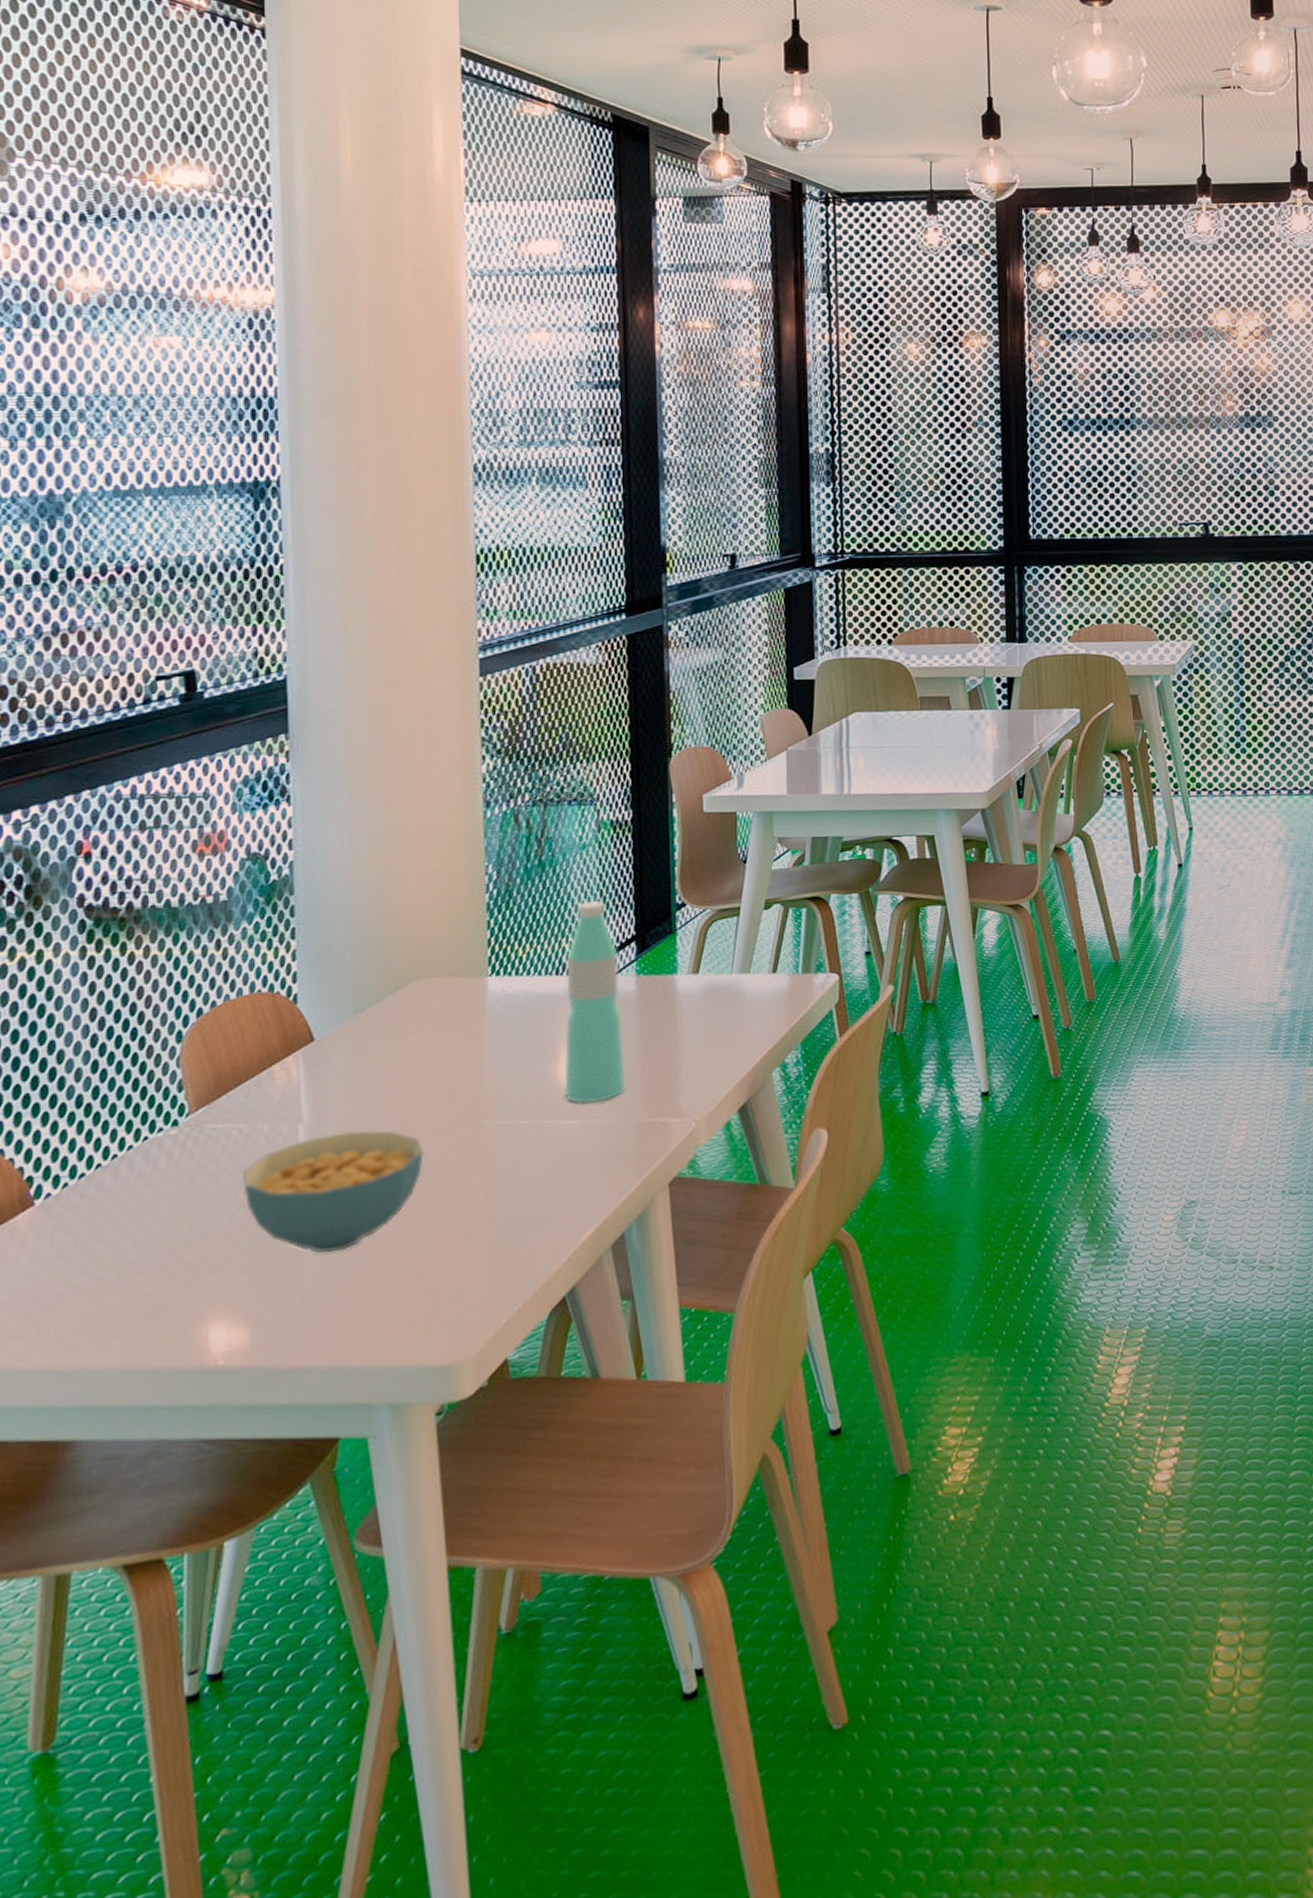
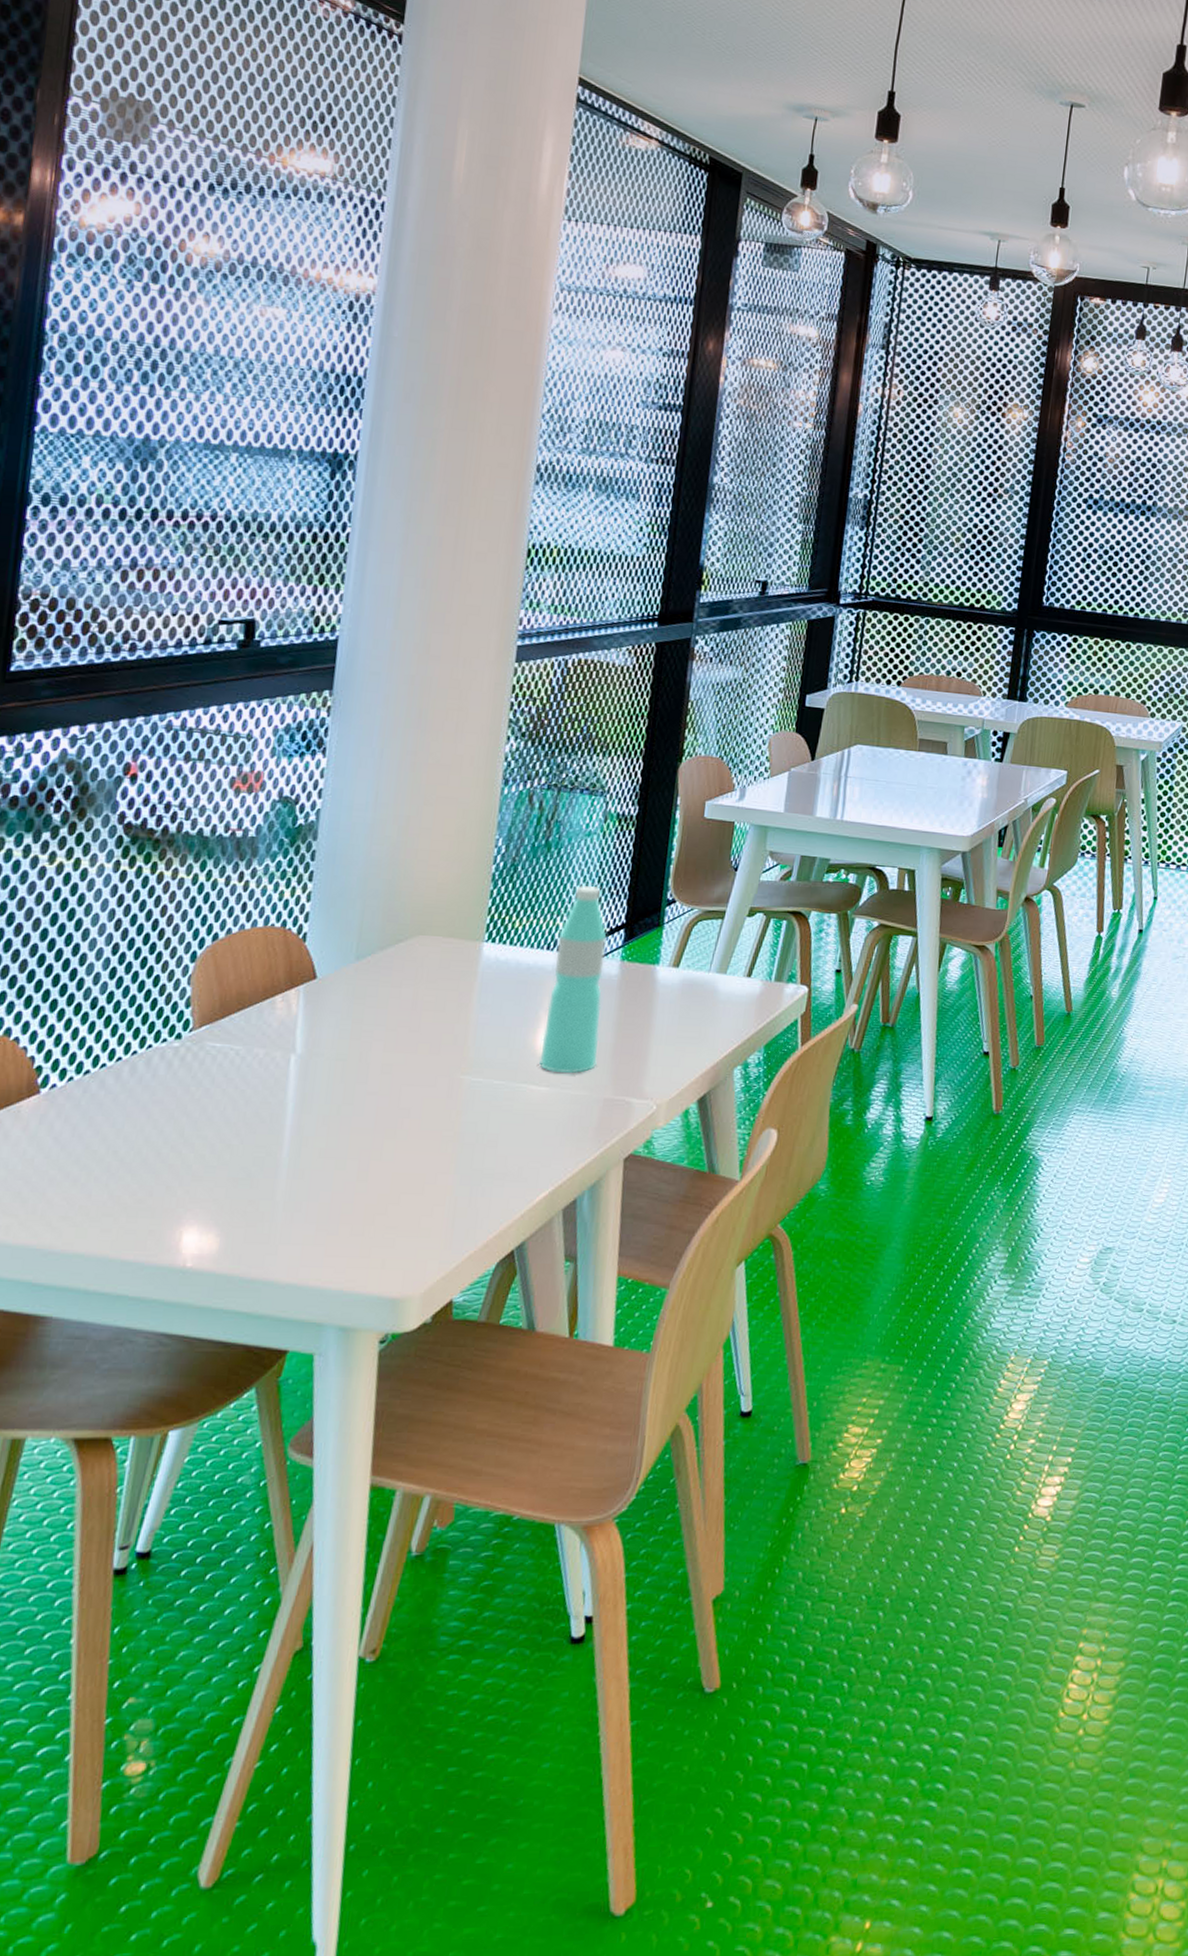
cereal bowl: present [242,1130,424,1254] -> none [232,1067,403,1178]

